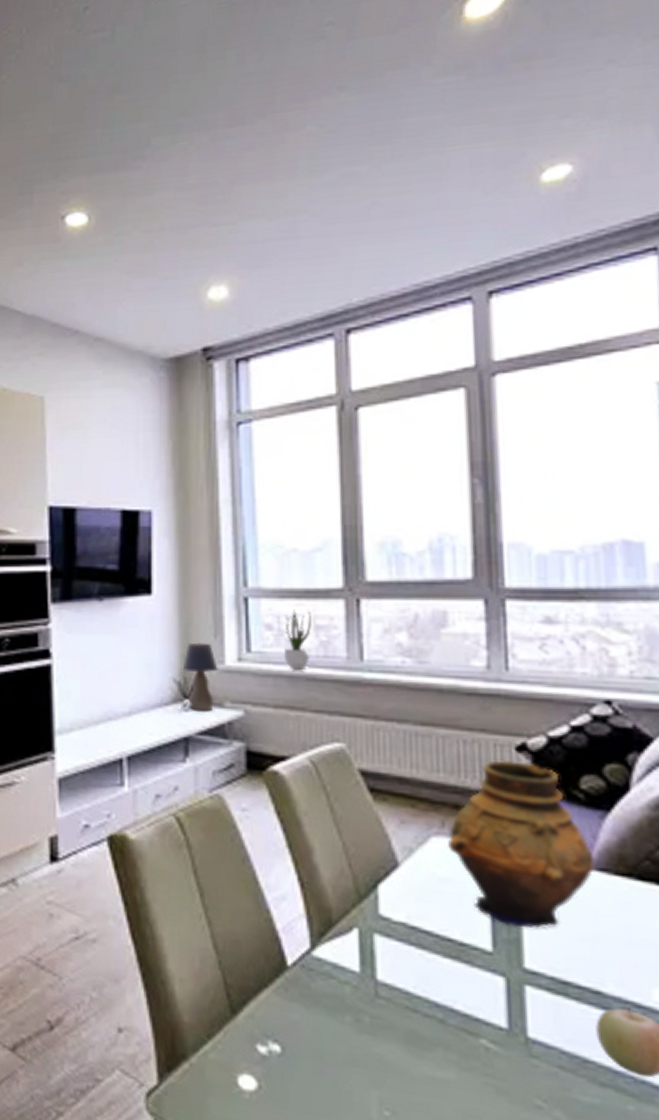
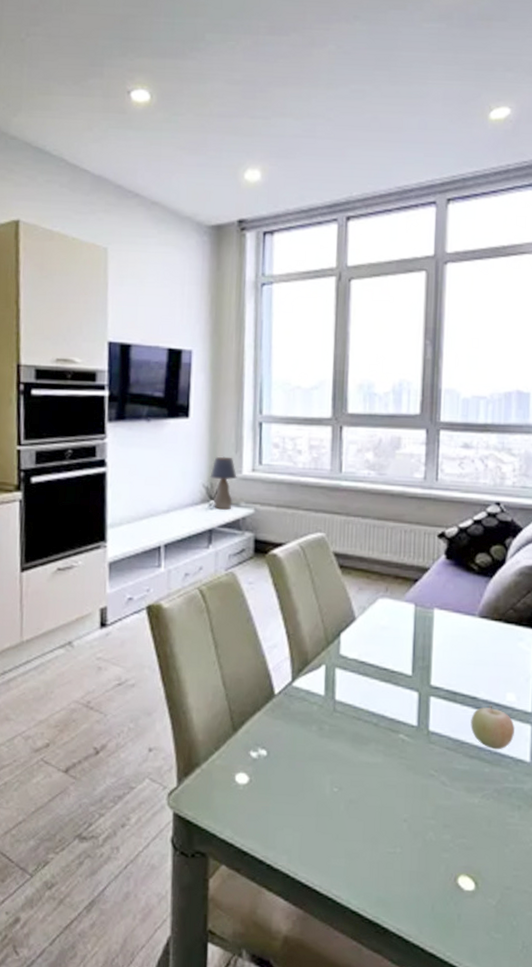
potted plant: present [285,609,311,670] -> none [286,433,307,478]
vase: present [448,759,596,928] -> none [389,543,481,658]

